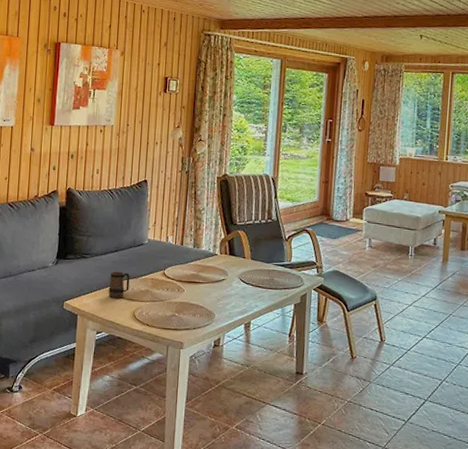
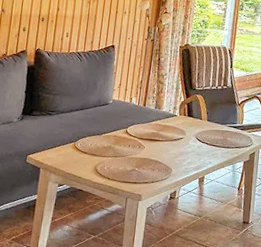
mug: present [108,271,130,298] -> none [72,128,94,153]

